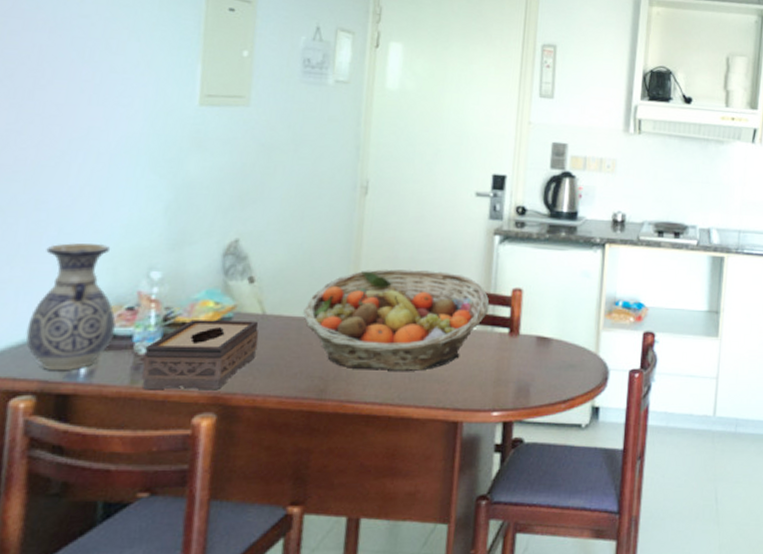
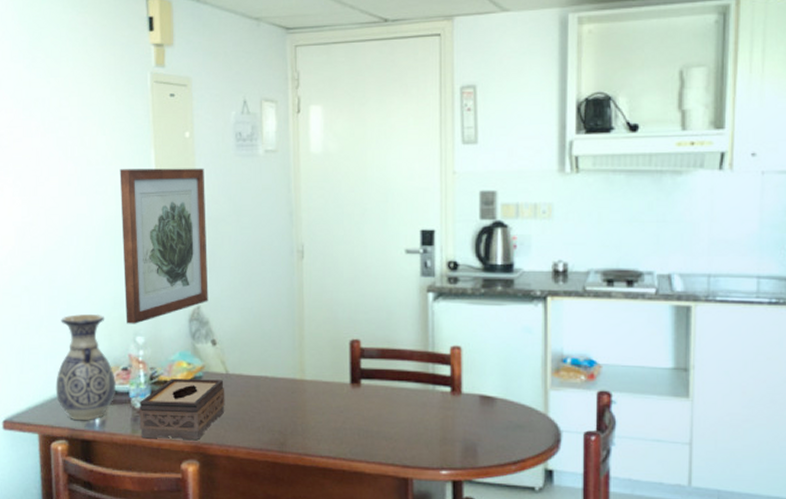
wall art: none [139,81,262,257] -> present [119,168,209,324]
fruit basket: present [303,269,490,371] -> none [259,329,429,428]

